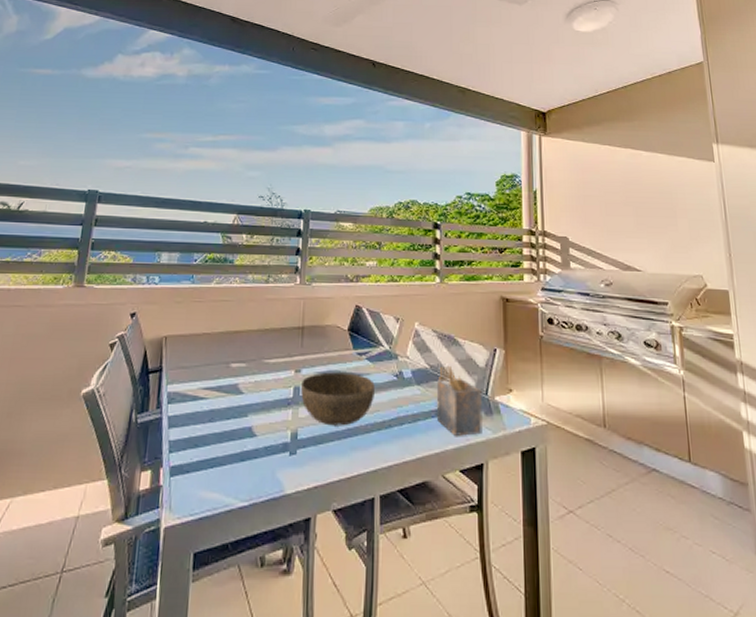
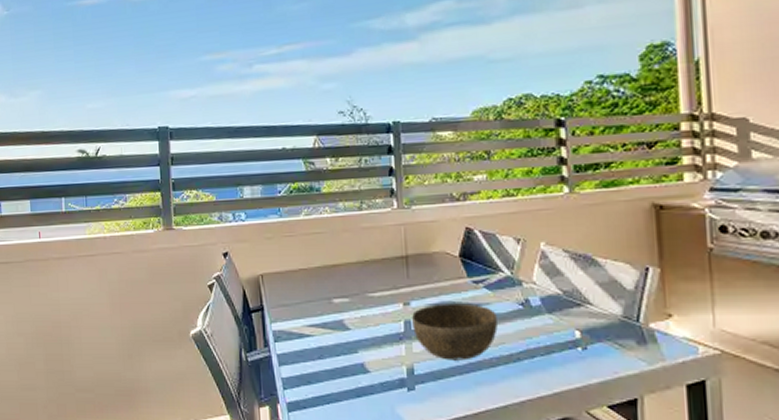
napkin holder: present [437,365,482,436] -> none [573,289,634,369]

